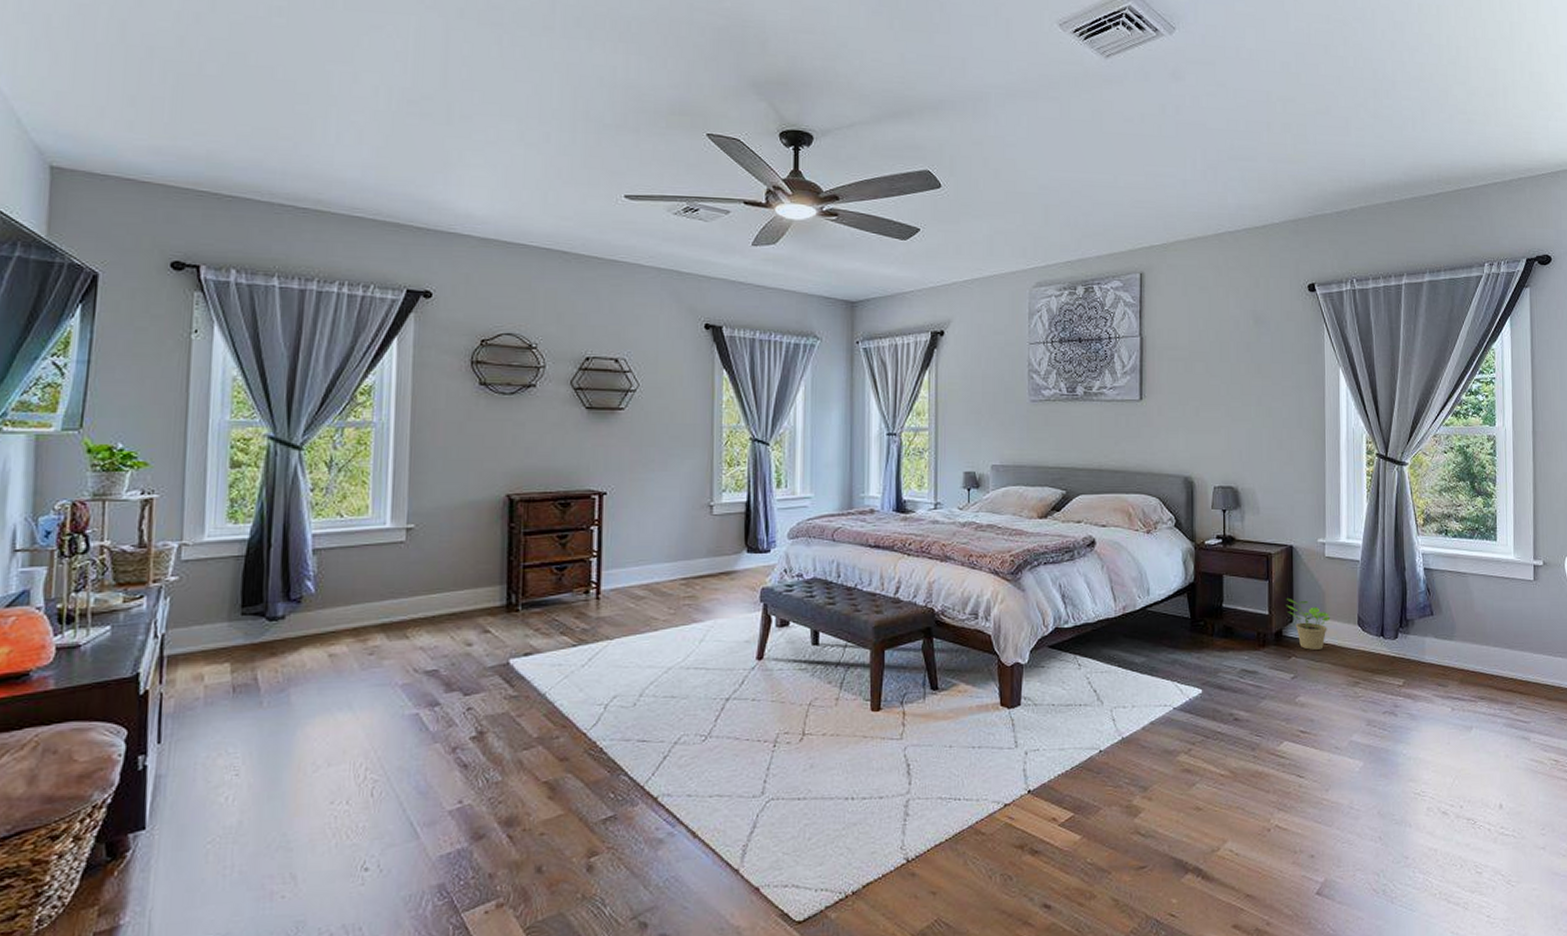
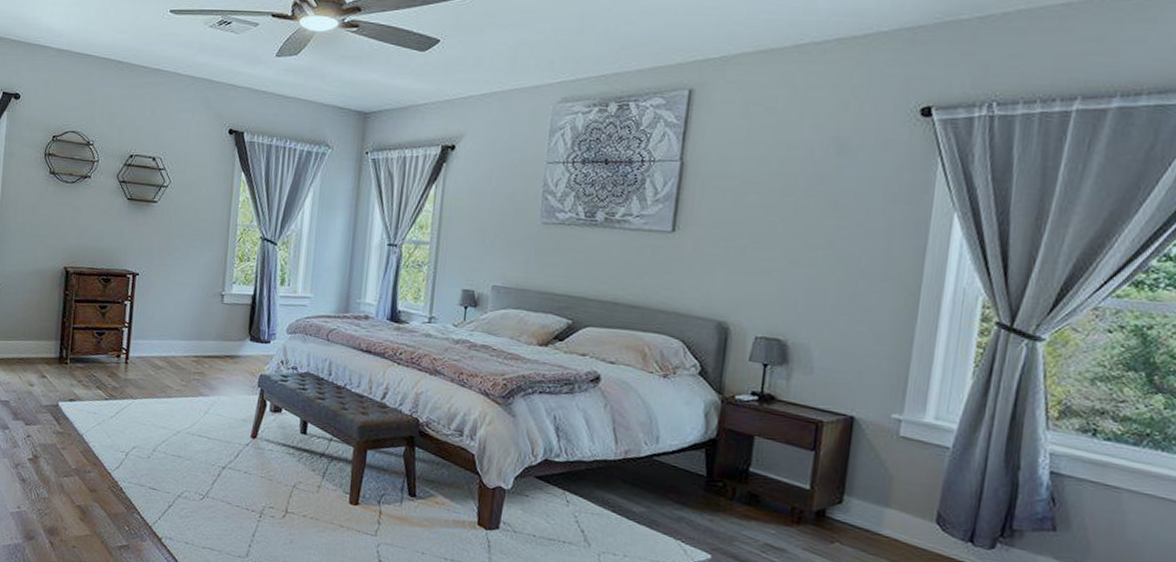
potted plant: present [1286,599,1331,650] -> none [835,476,897,542]

